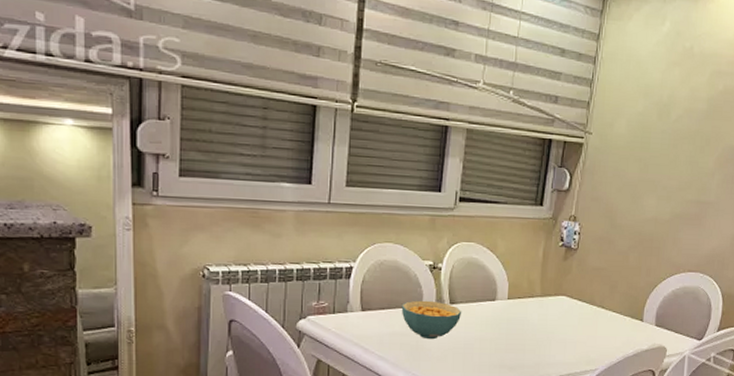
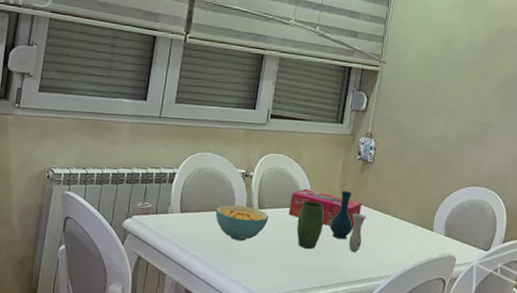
tissue box: none [484,280,566,320] -> present [288,188,362,227]
vase: none [493,281,570,347] -> present [296,191,366,253]

